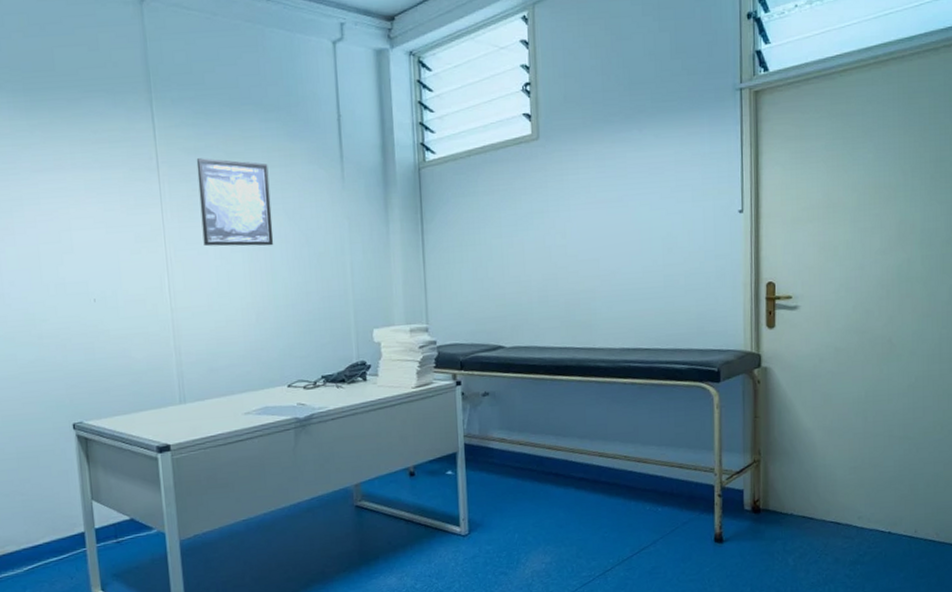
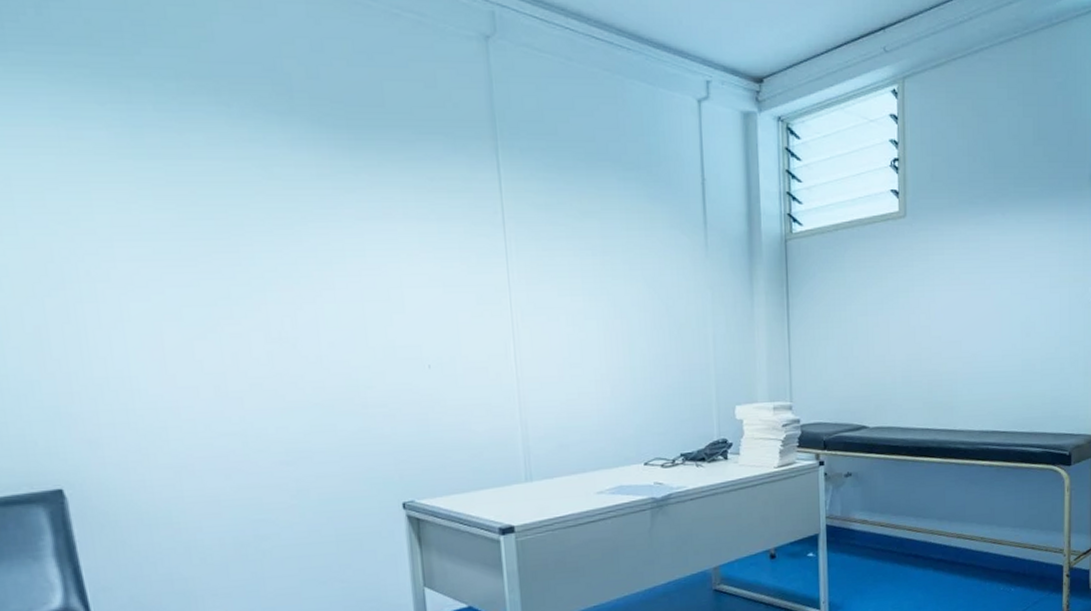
wall art: present [196,158,274,247] -> none [547,216,632,315]

